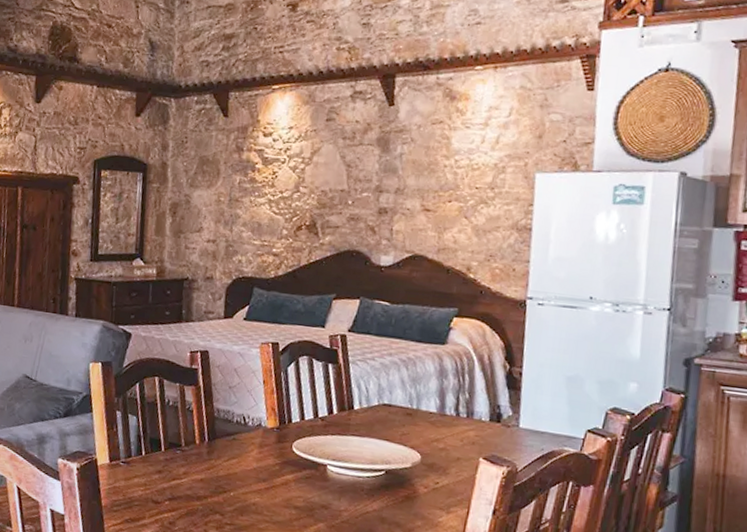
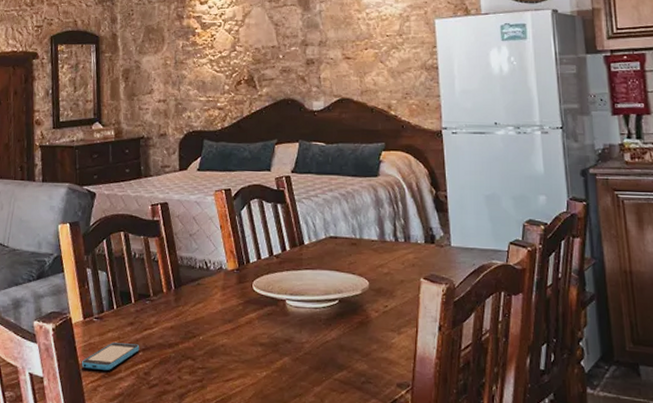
smartphone: none [105,488,167,516] -> present [82,342,140,370]

